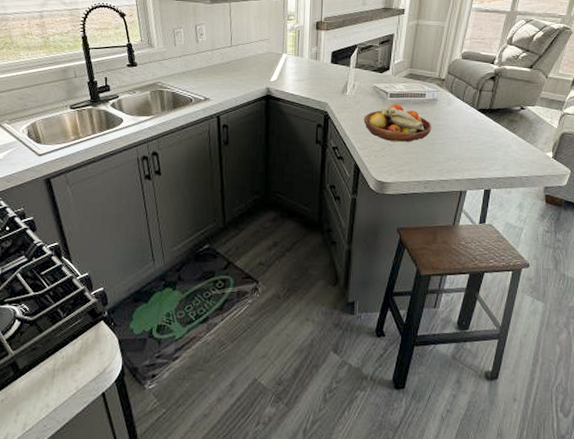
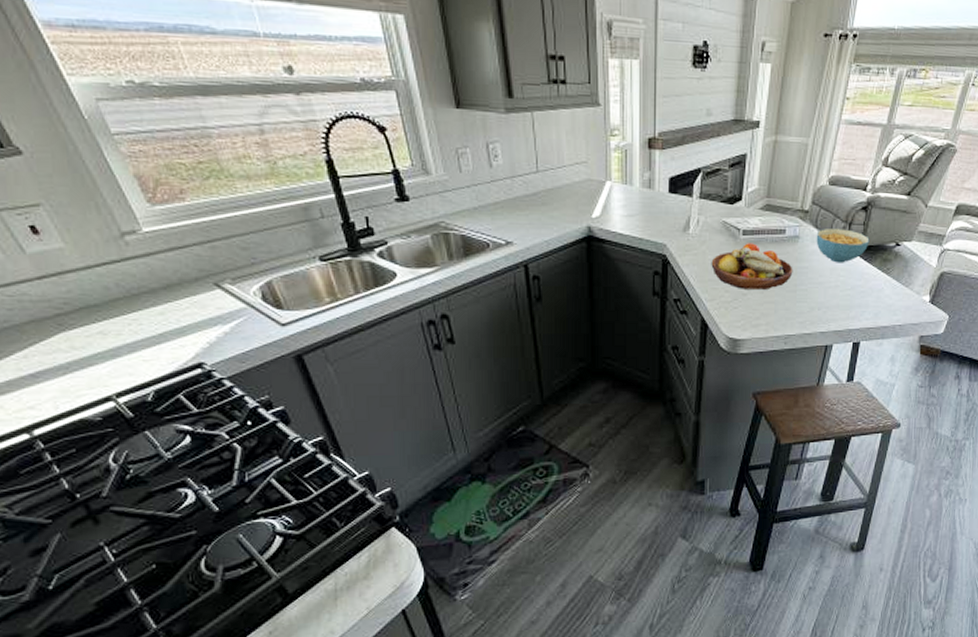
cereal bowl: none [451,94,498,123] -> present [816,229,870,263]

